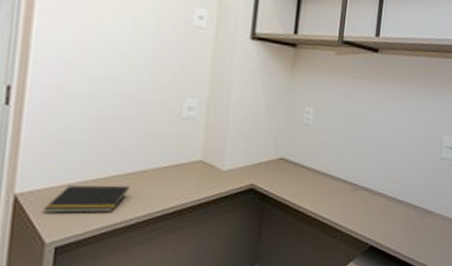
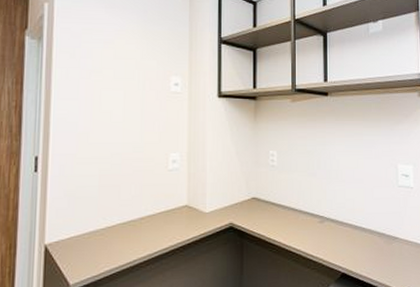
notepad: present [43,185,130,213] -> none [67,231,132,259]

